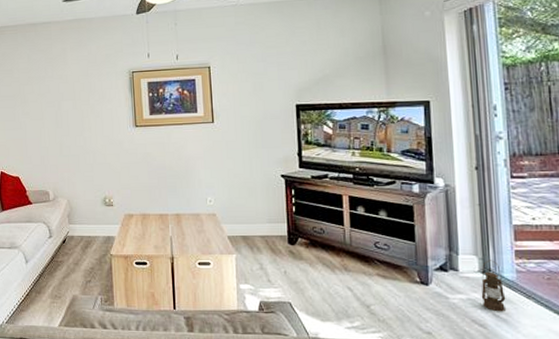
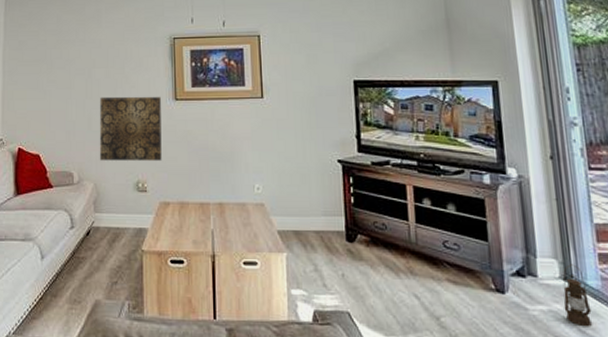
wall art: none [69,124,125,181] -> present [99,96,162,161]

